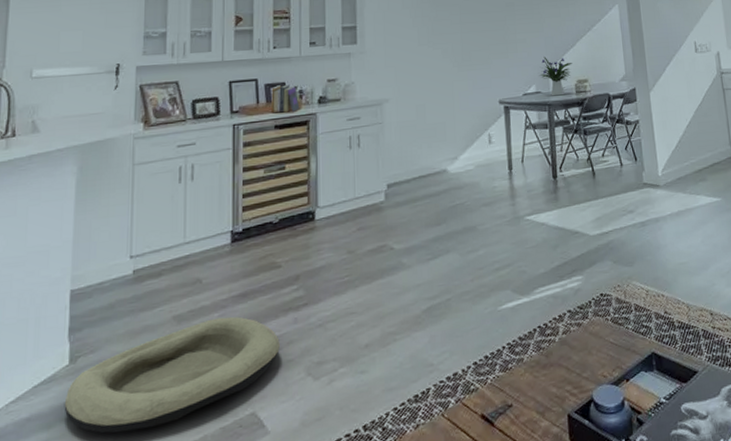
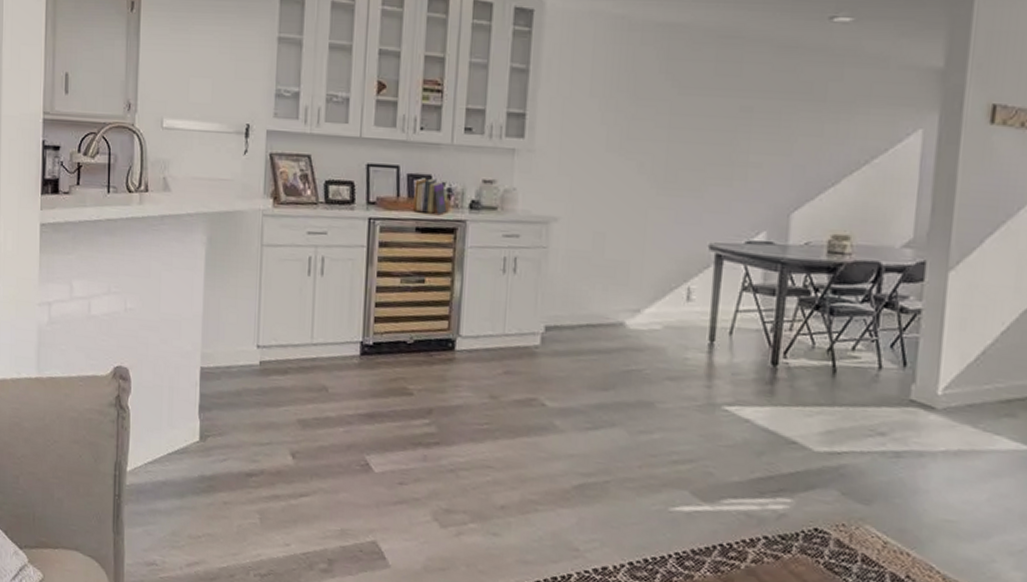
dog bed: present [64,316,280,434] -> none [195,432,406,526]
flower arrangement: present [539,57,572,96] -> none [774,193,830,254]

